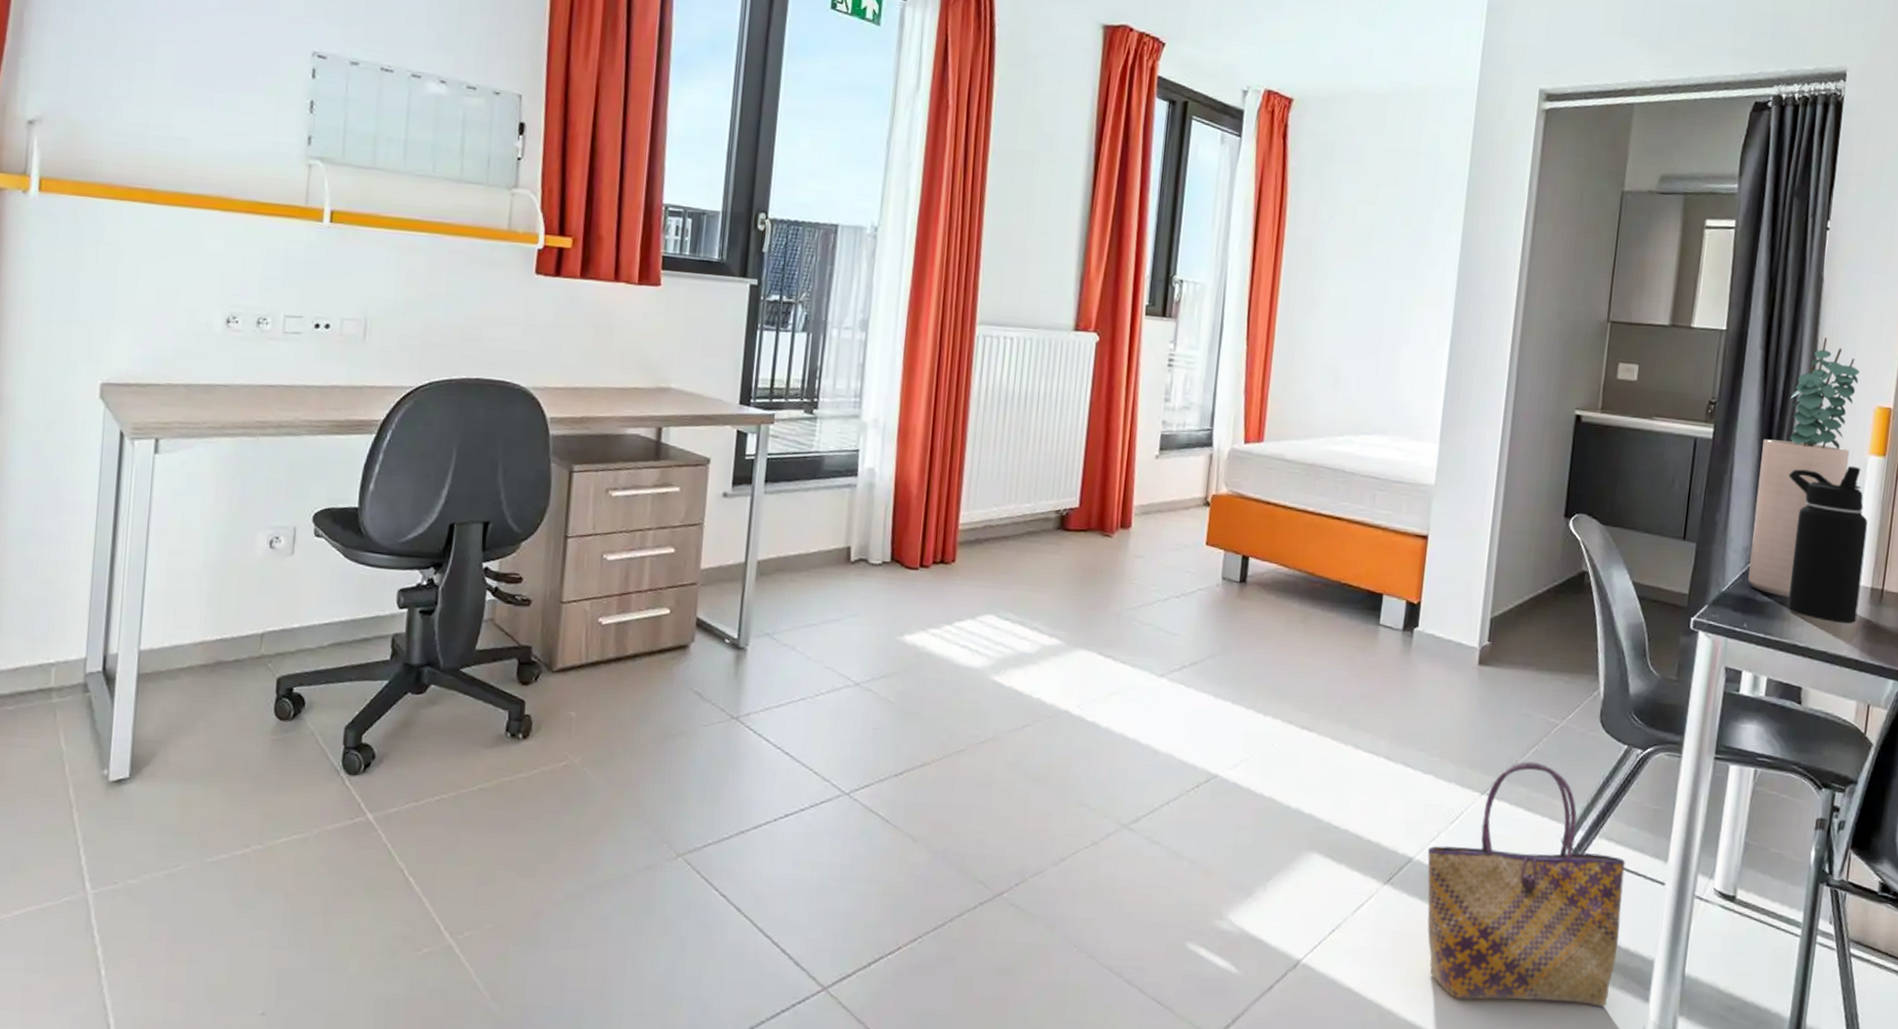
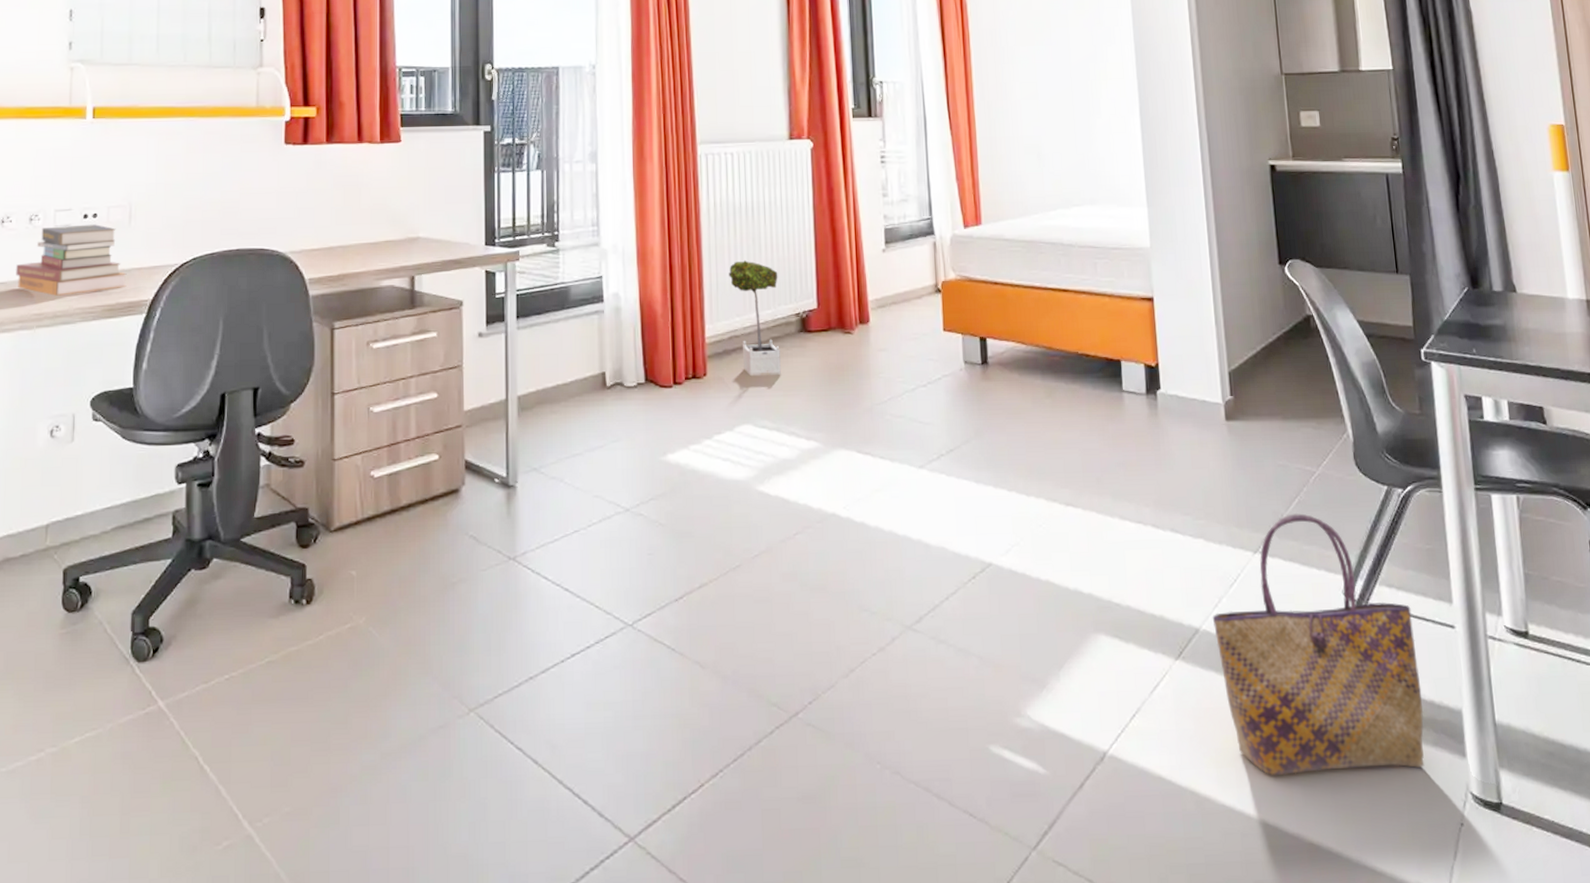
books: none [240,332,358,406] -> present [16,224,127,296]
potted tree: none [991,450,1043,571] -> present [729,260,781,377]
vase: present [1748,337,1860,597] -> none [1451,65,1537,319]
water bottle: present [1787,465,1868,624] -> none [1482,183,1580,338]

